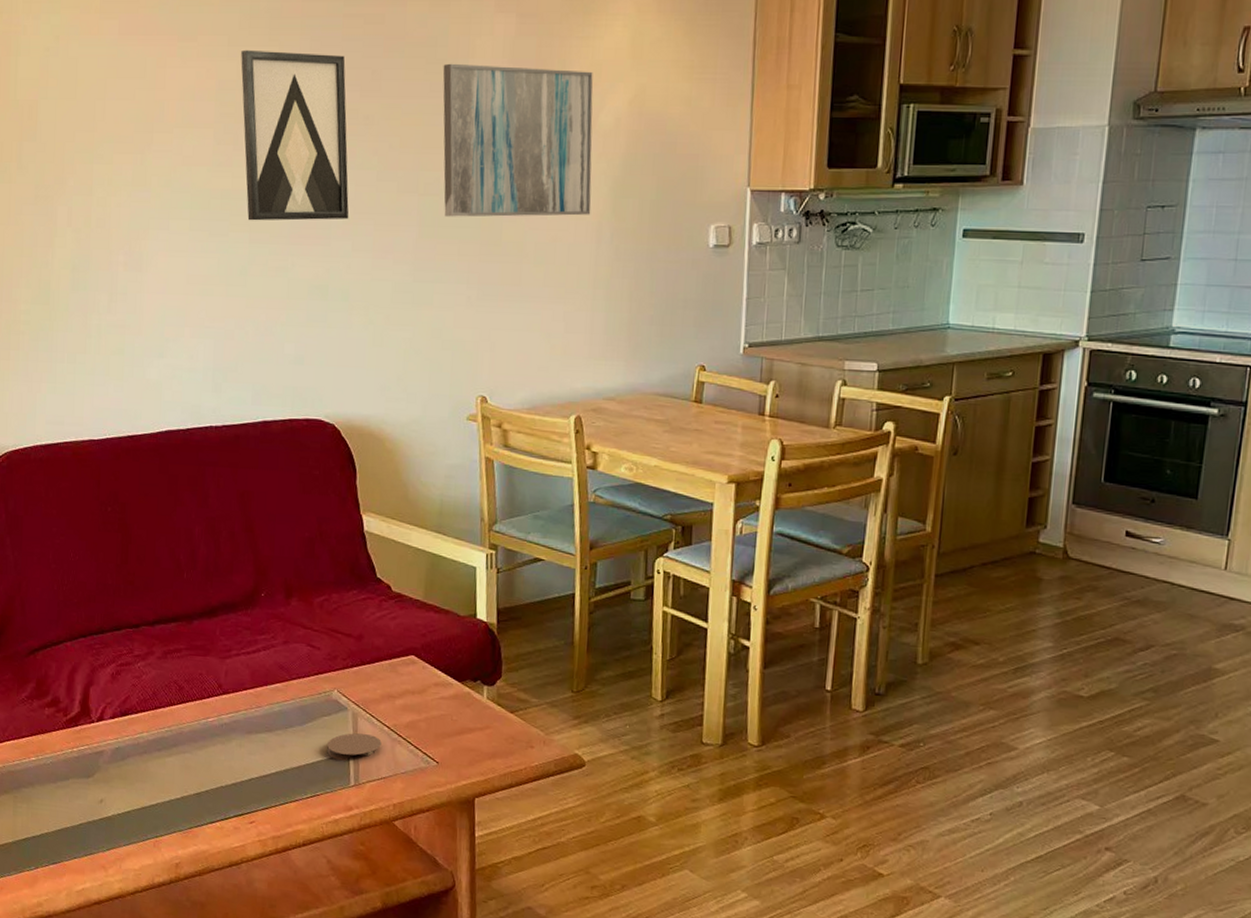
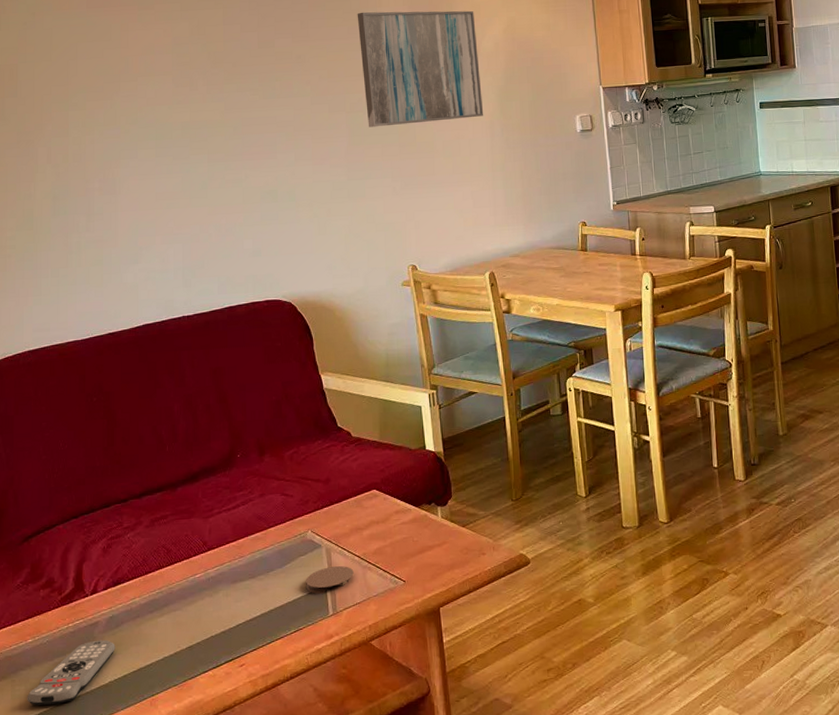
remote control: none [28,770,120,829] -> present [27,639,115,705]
wall art: present [241,49,349,221] -> none [192,12,291,145]

